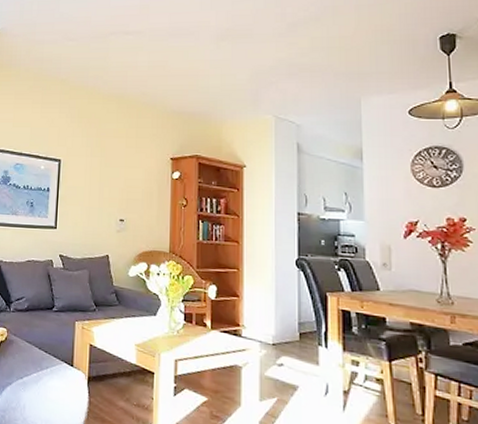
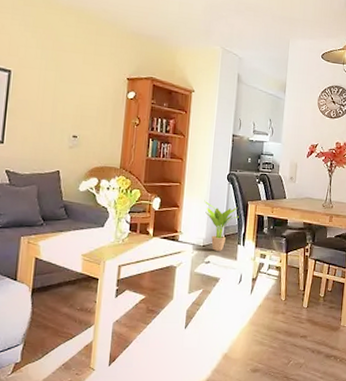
potted plant: none [269,289,316,352] -> present [204,200,239,251]

